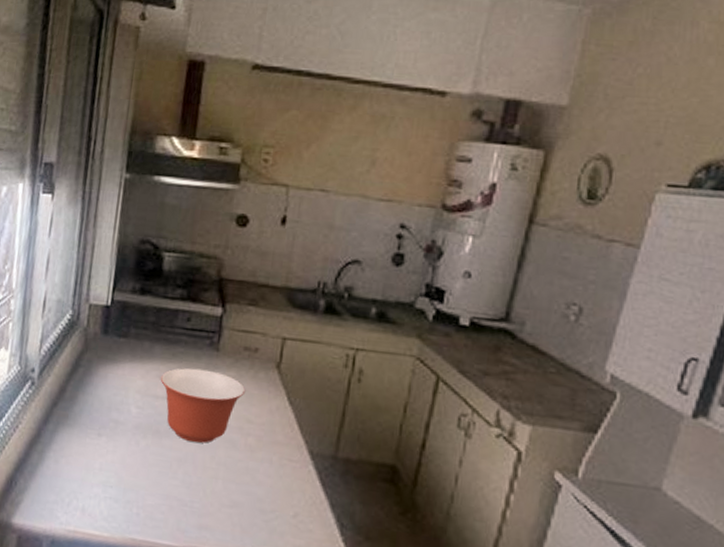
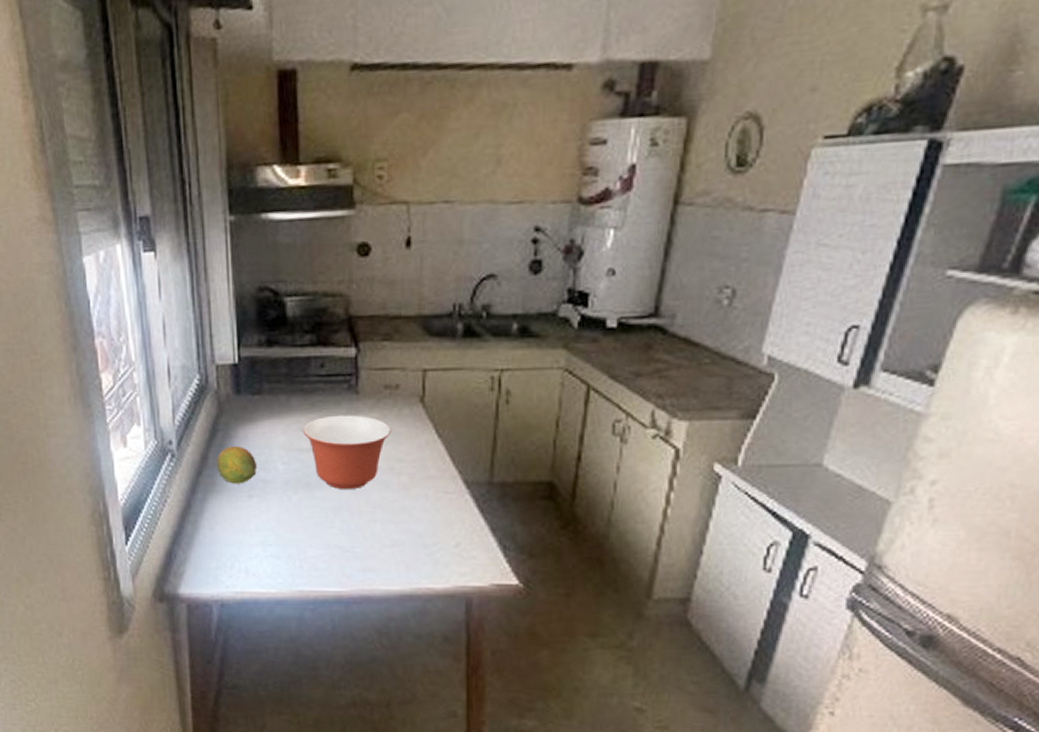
fruit: none [72,382,112,421] -> present [216,445,257,484]

